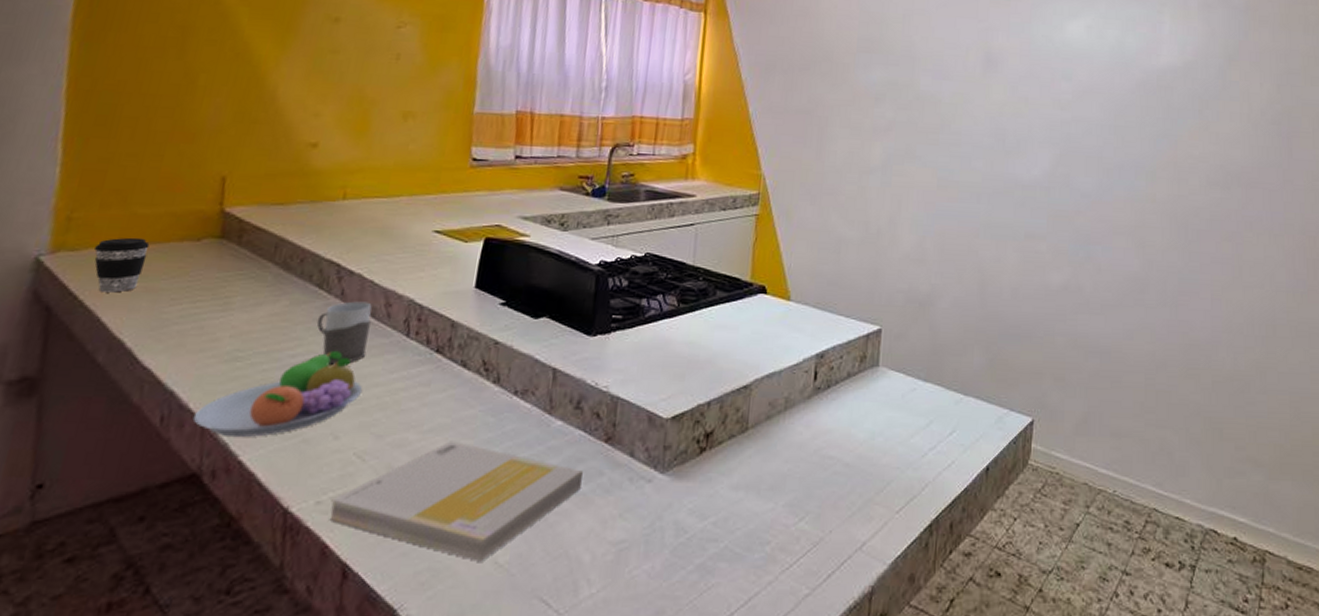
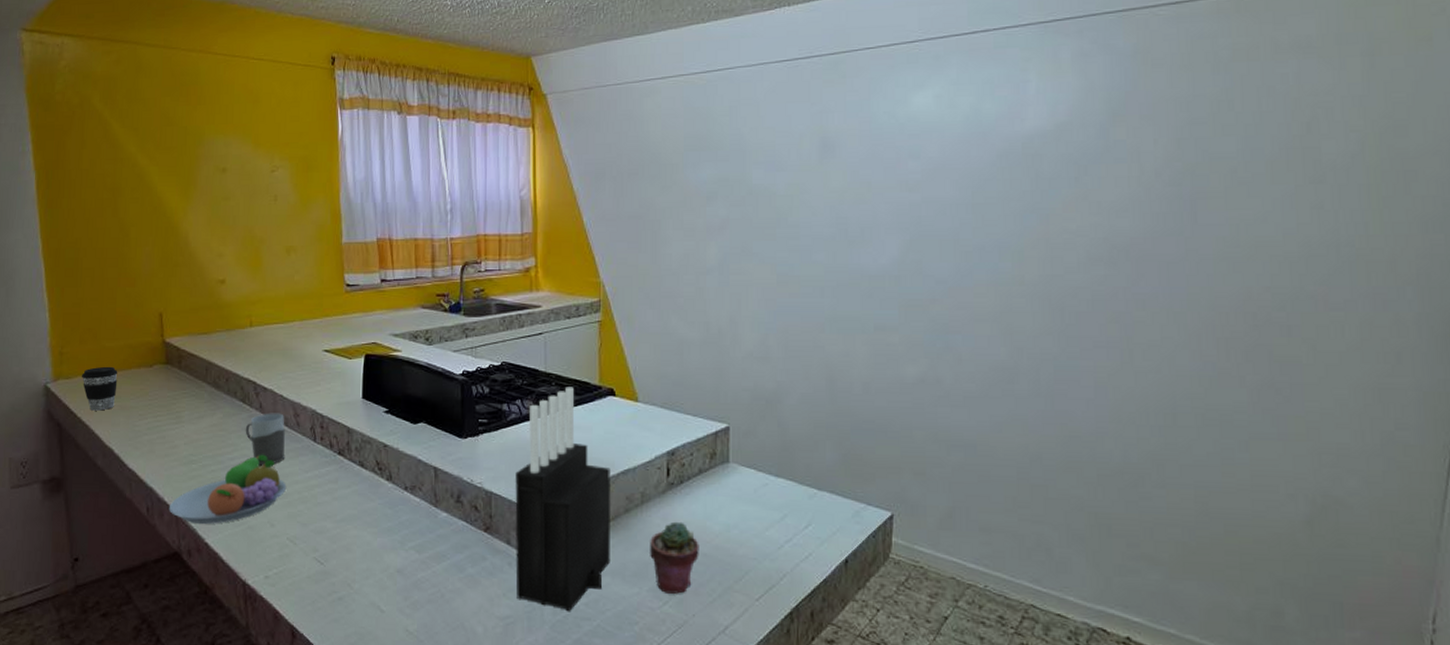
book: present [329,441,583,562] -> none [275,529,470,629]
knife block: none [635,282,755,533] -> present [515,386,611,612]
potted succulent: none [789,429,842,508] -> present [650,521,699,594]

